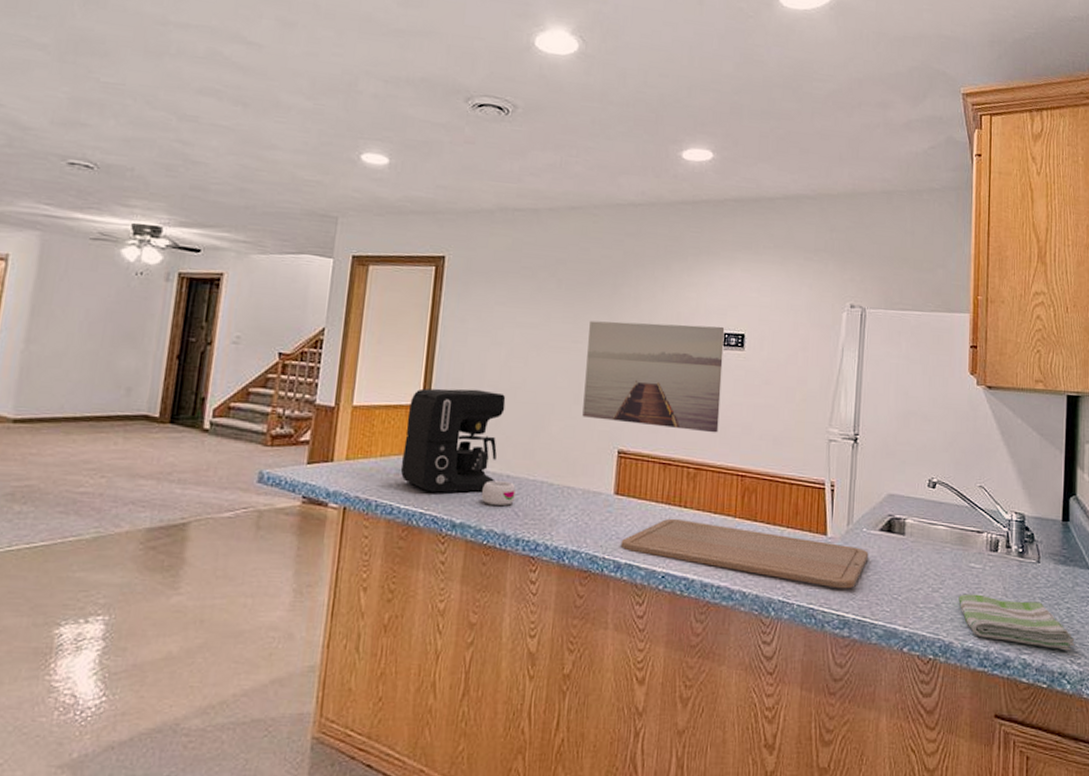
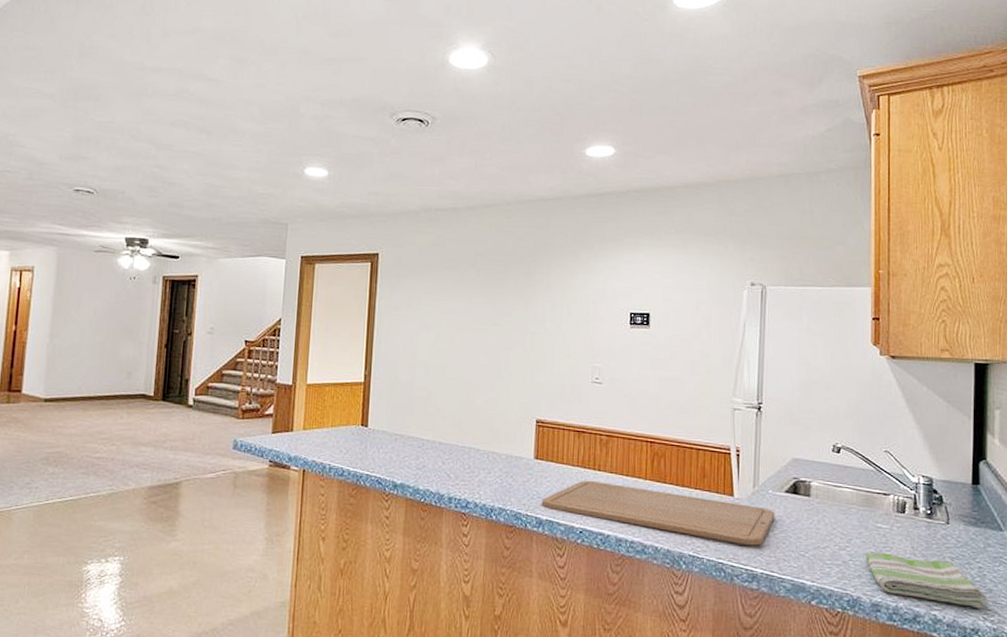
coffee maker: present [400,388,506,493] -> none [348,368,436,458]
mug: present [481,480,517,506] -> none [417,447,448,469]
wall art: present [582,320,725,433] -> none [503,305,631,404]

